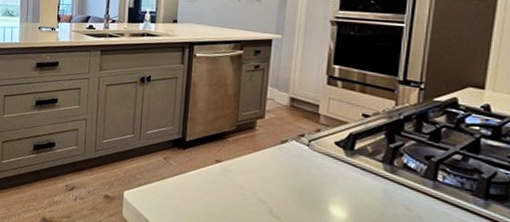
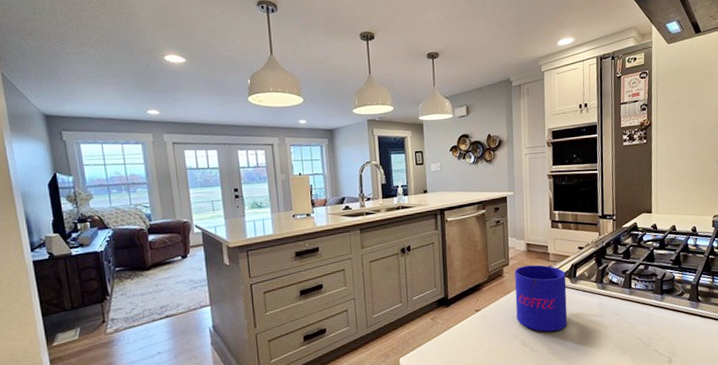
mug: none [266,122,339,209] -> present [514,265,568,332]

